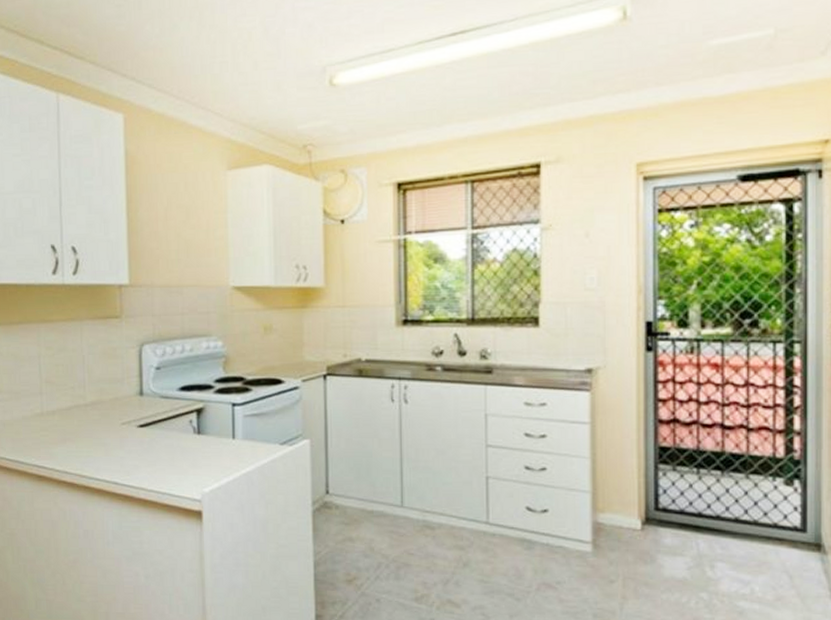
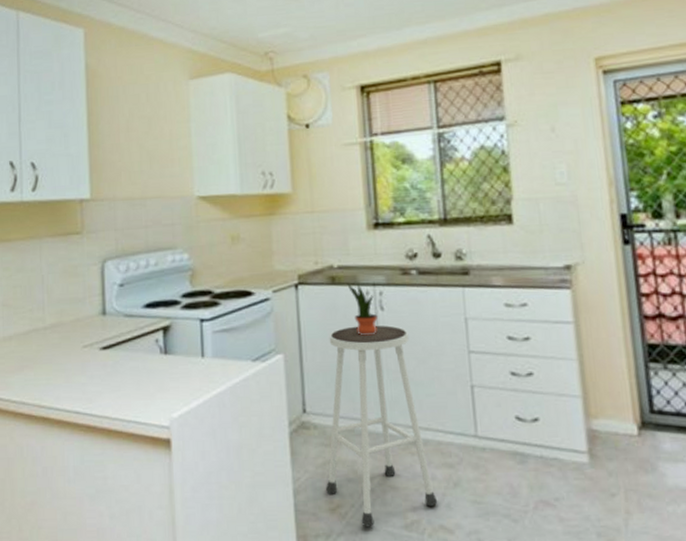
stool: none [343,416,448,598] -> present [325,324,438,528]
potted plant: none [373,375,401,426] -> present [347,282,378,336]

